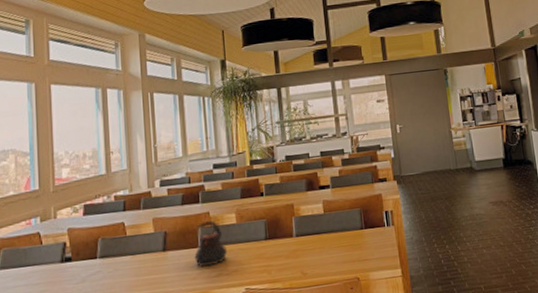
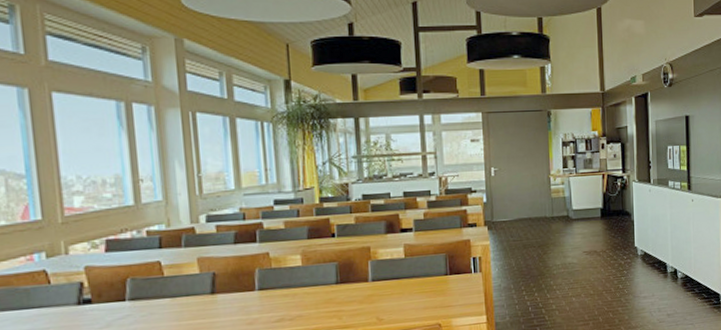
teapot: present [194,220,227,267] -> none [250,262,290,312]

